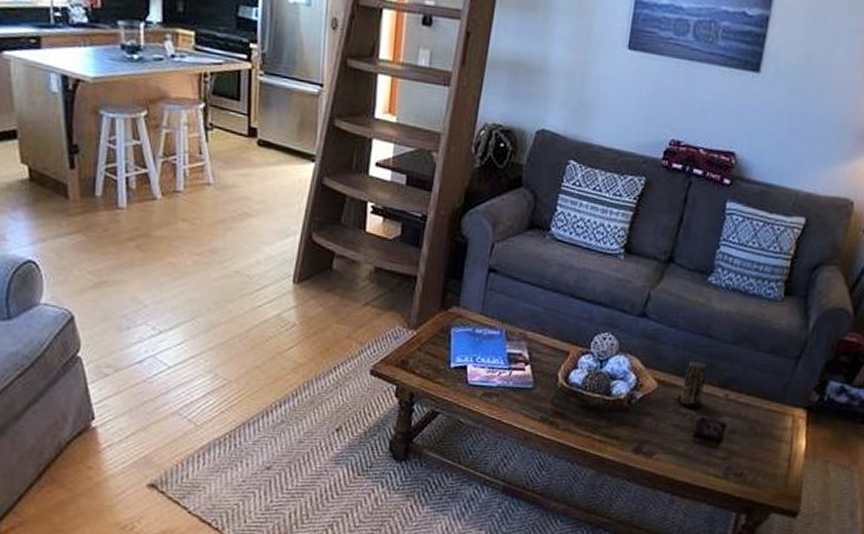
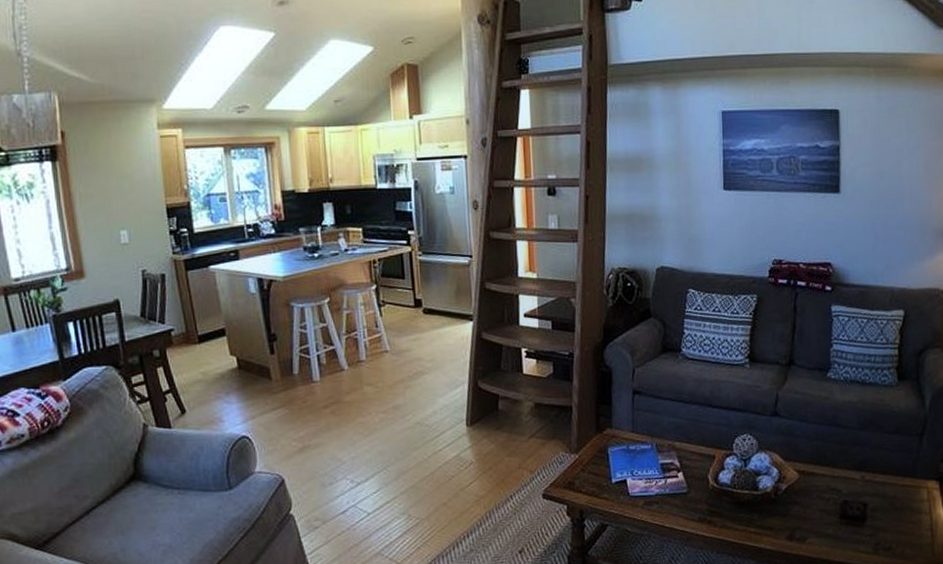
candle: present [676,361,707,409] -> none [818,449,841,493]

